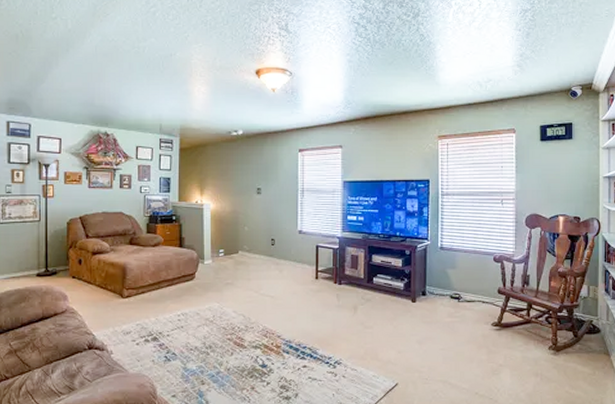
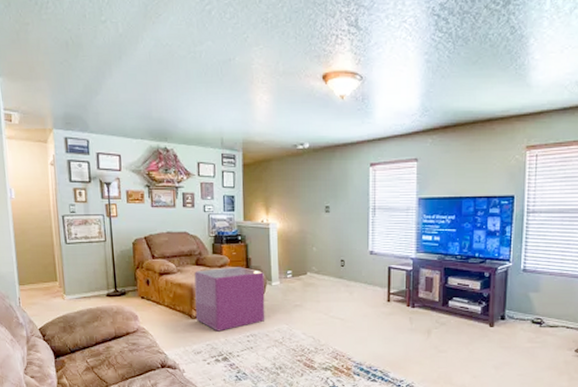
ottoman: none [126,246,197,311] -> present [194,267,265,332]

